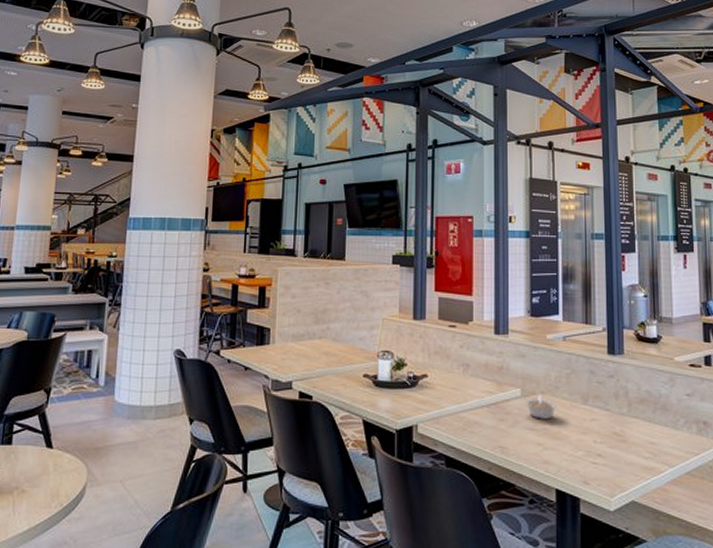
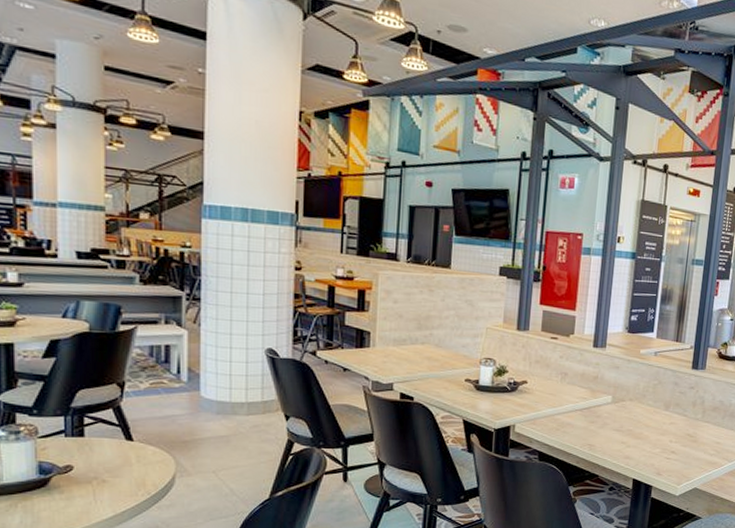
legume: present [524,395,557,419] -> none [614,402,643,423]

